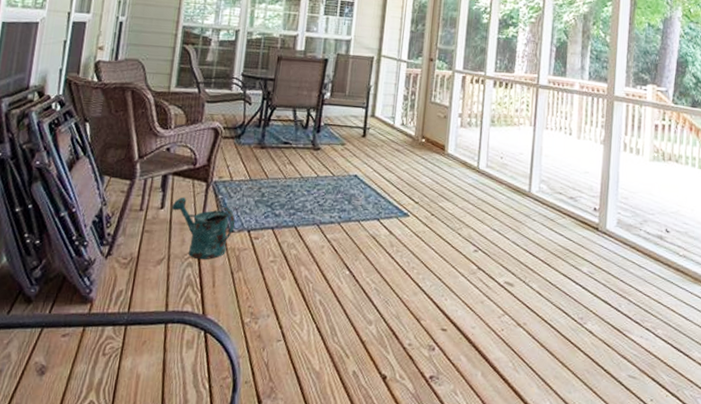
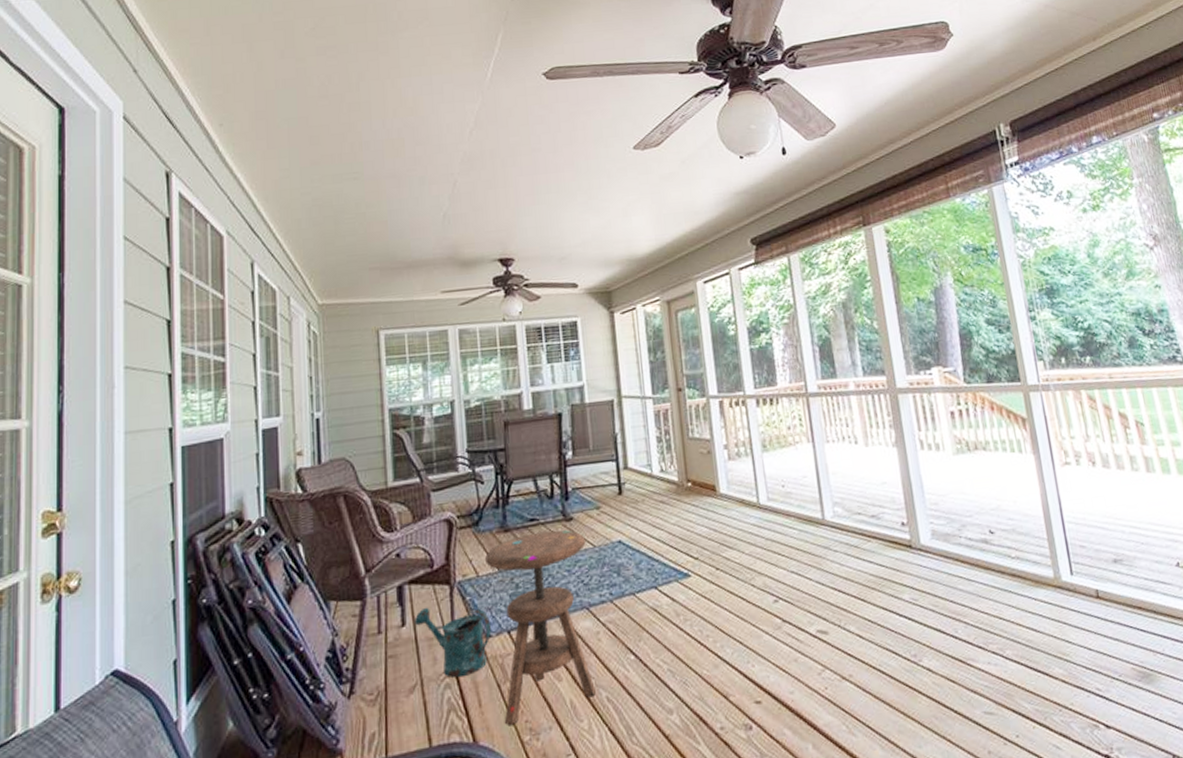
side table: none [231,154,328,308] -> present [484,530,597,726]

